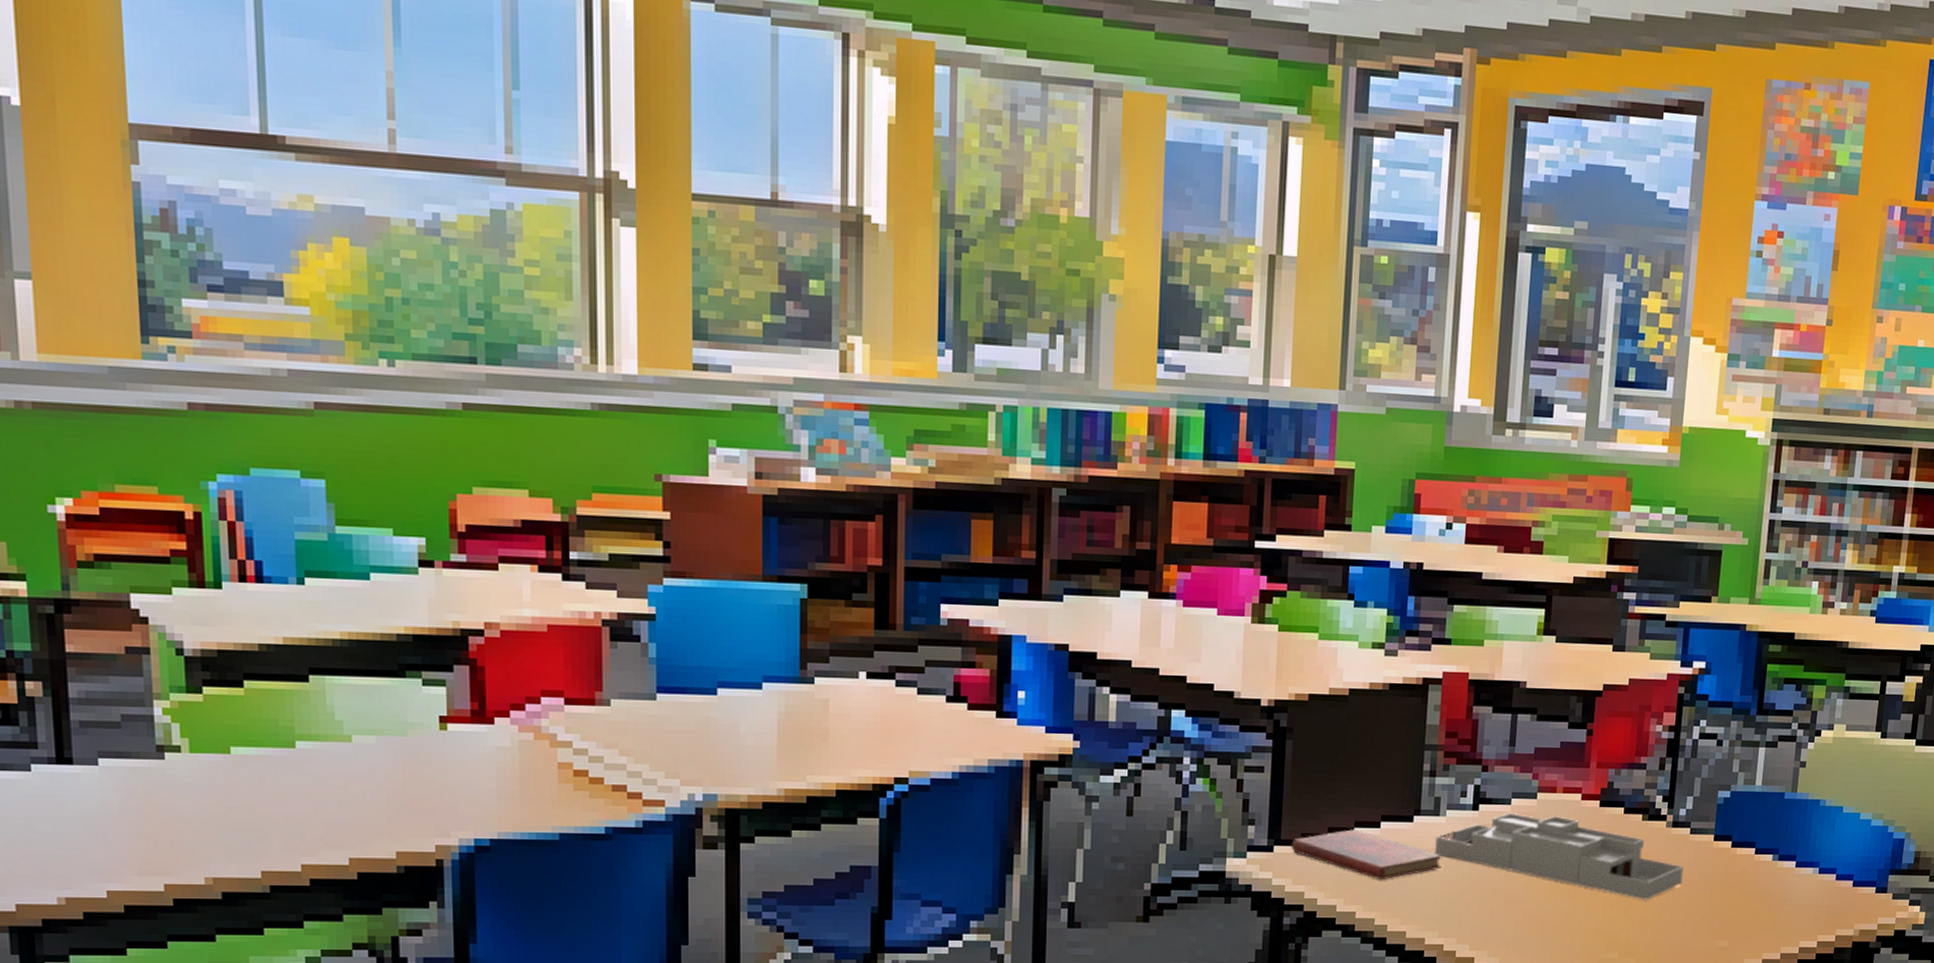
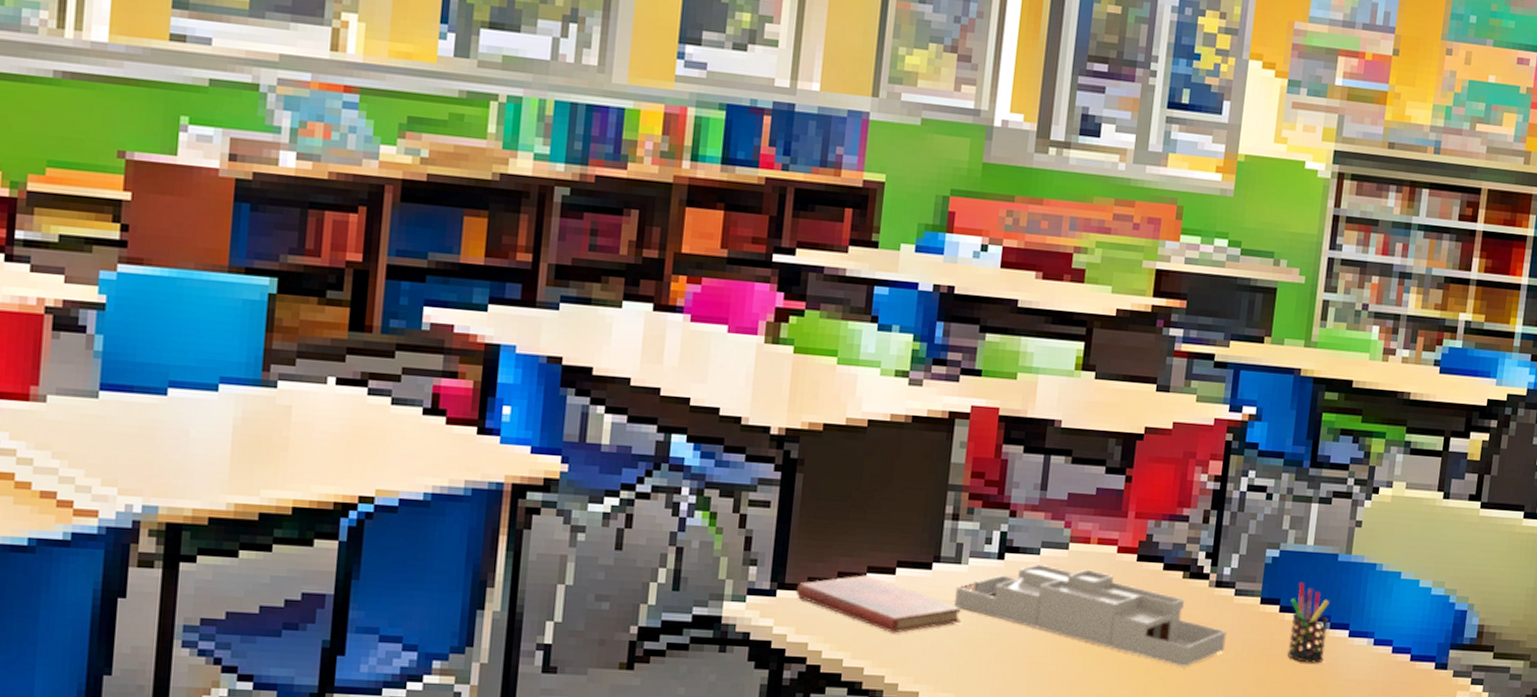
pen holder: none [1740,820,1778,892] -> present [1287,583,1330,663]

